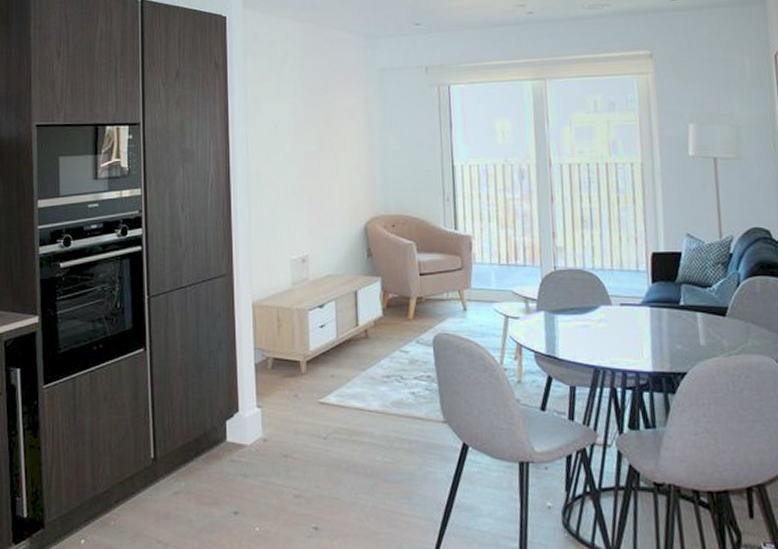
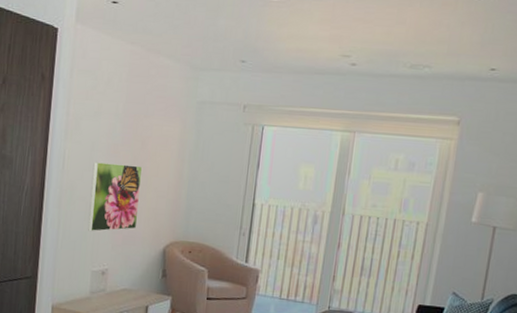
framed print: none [278,142,333,218] -> present [88,162,143,232]

